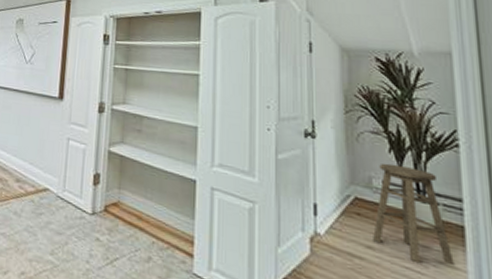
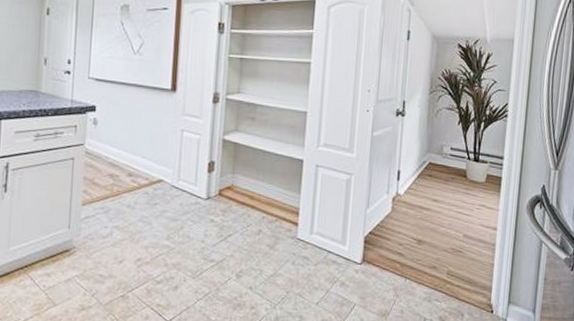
bar stool: present [373,163,455,266] -> none [438,133,491,209]

